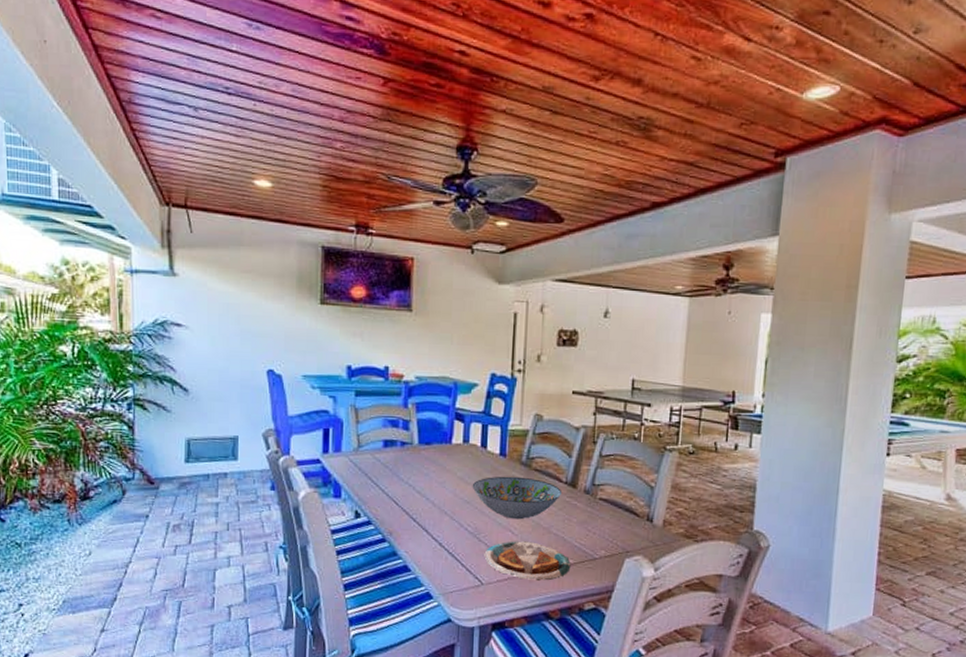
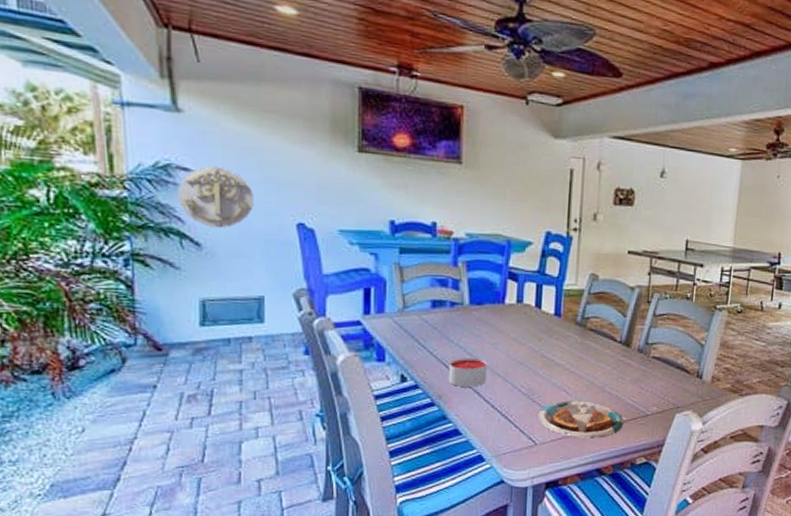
wall decoration: none [172,321,232,376] -> present [178,166,254,228]
candle: none [398,496,436,524] -> present [448,358,488,387]
decorative bowl: present [472,476,563,520] -> none [525,336,617,379]

